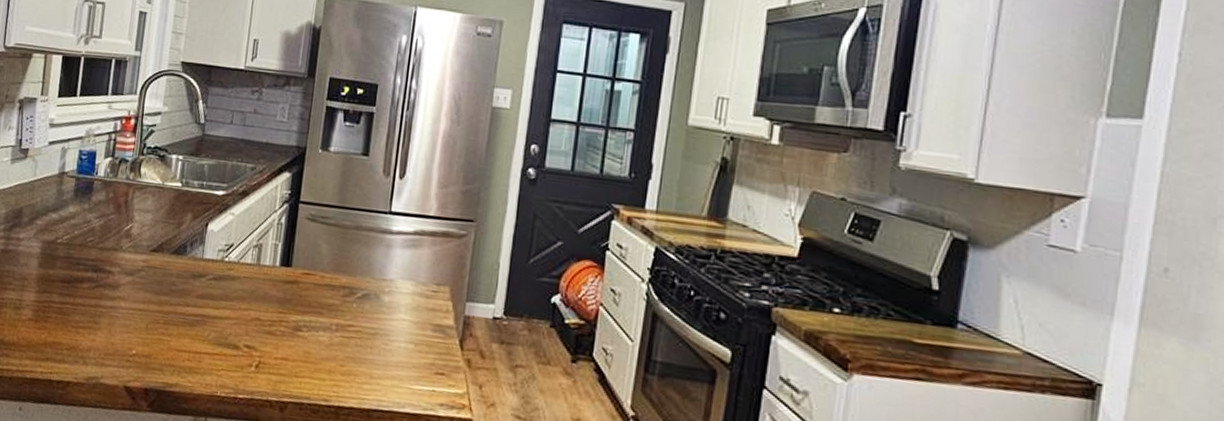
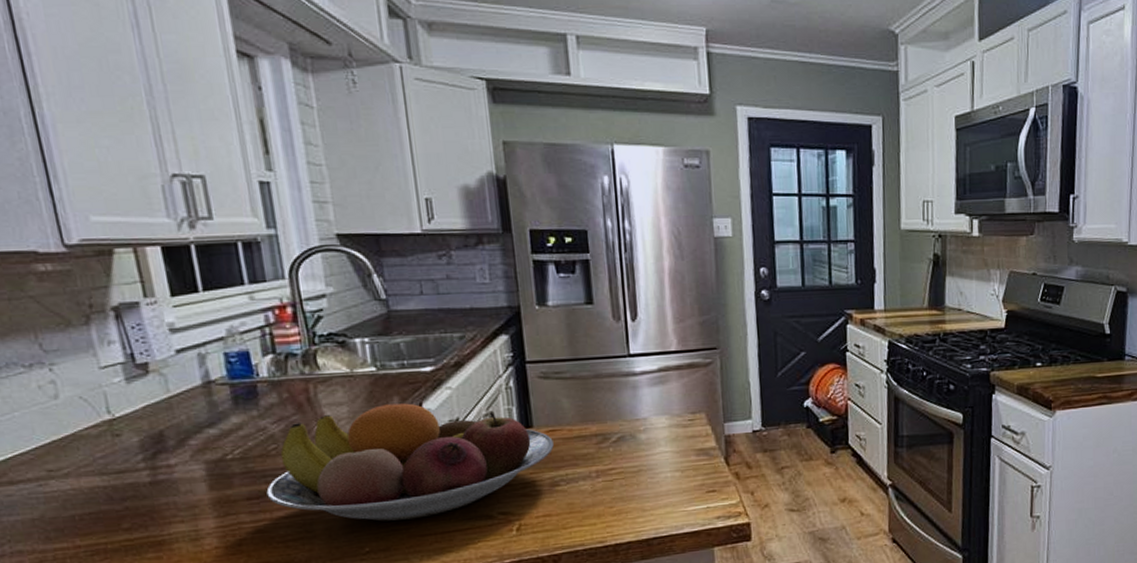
fruit bowl: none [75,218,306,333] -> present [266,403,554,521]

